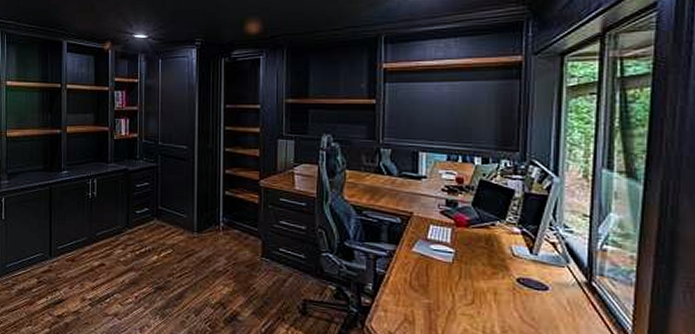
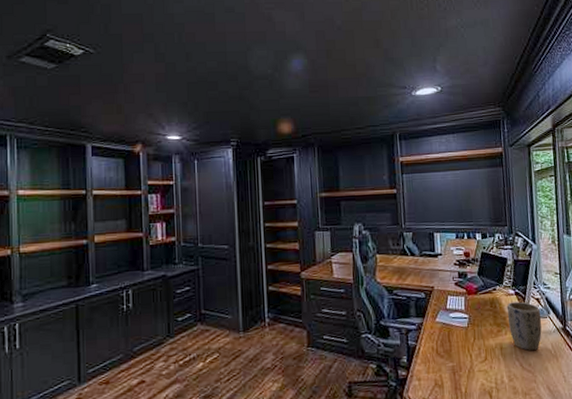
plant pot: none [507,242,556,303] -> present [507,301,542,351]

